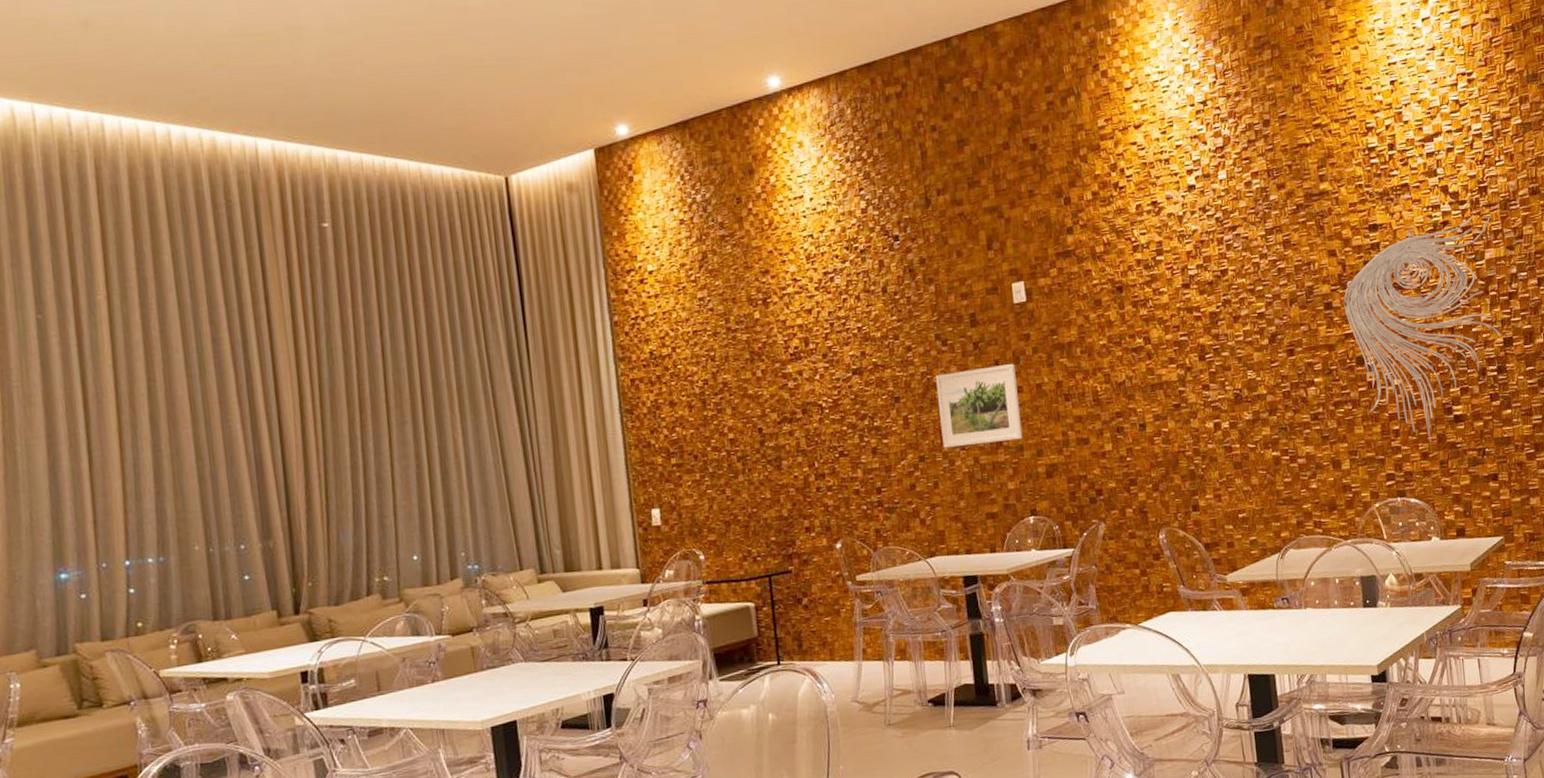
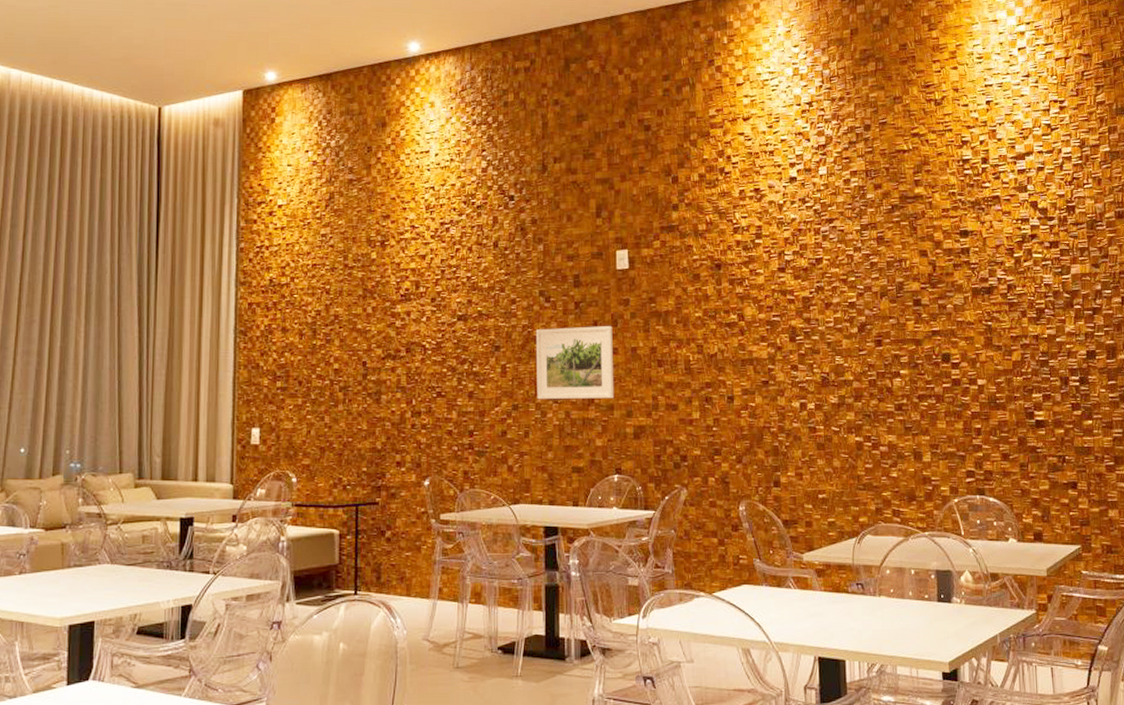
wall sculpture: present [1343,215,1501,444] -> none [932,231,1084,445]

